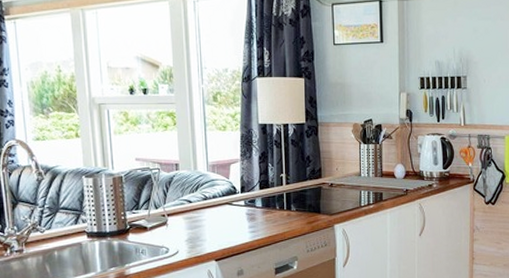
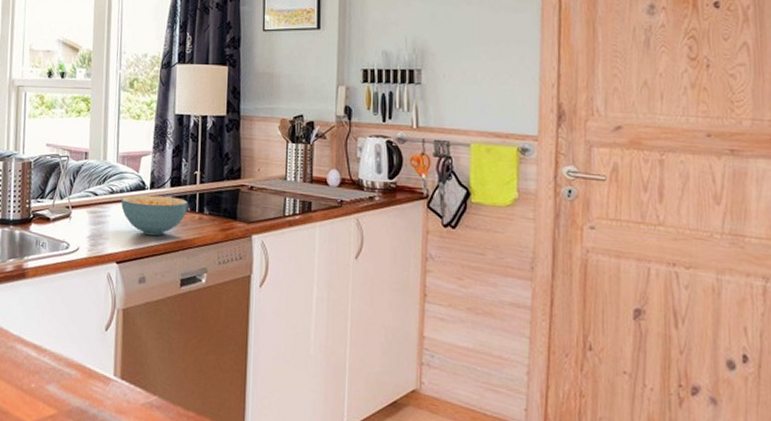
cereal bowl: none [214,198,277,233] -> present [120,195,189,235]

